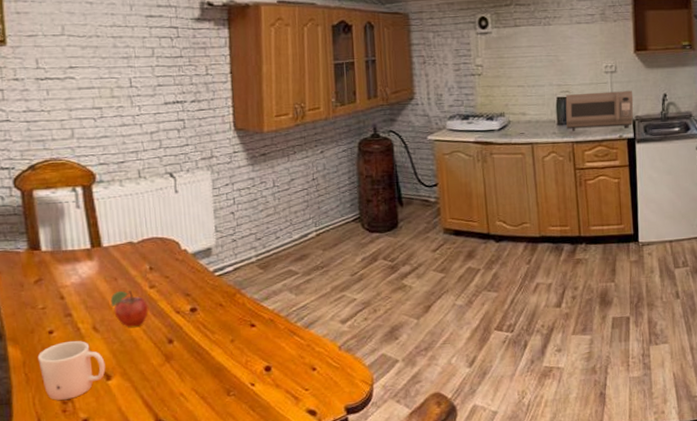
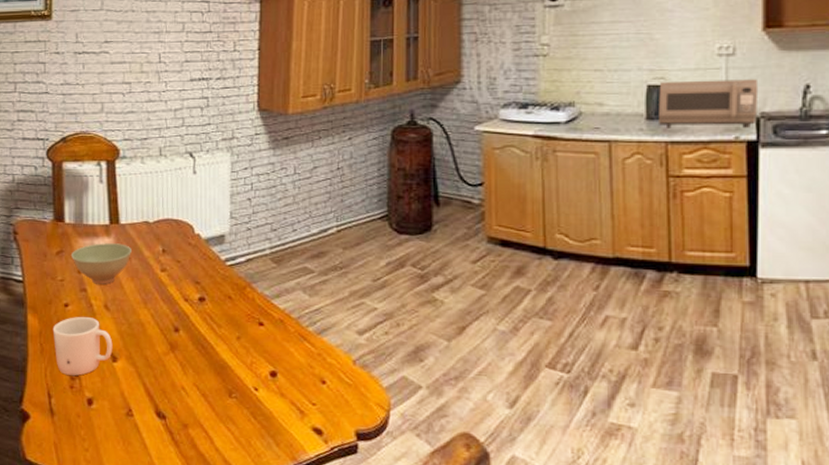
bowl: none [51,266,117,308] -> present [70,243,131,284]
fruit: present [110,291,148,327] -> none [123,271,158,310]

